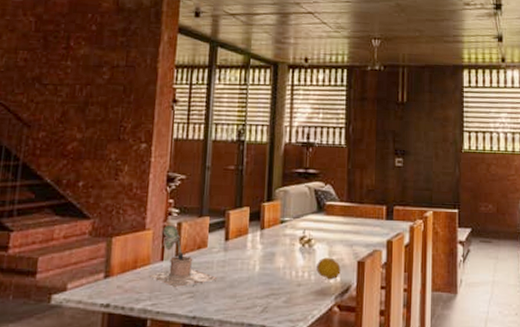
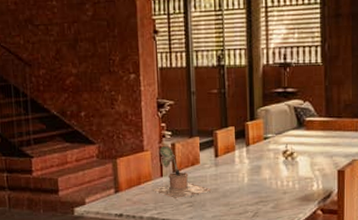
fruit: present [316,257,341,280] -> none [300,168,322,188]

